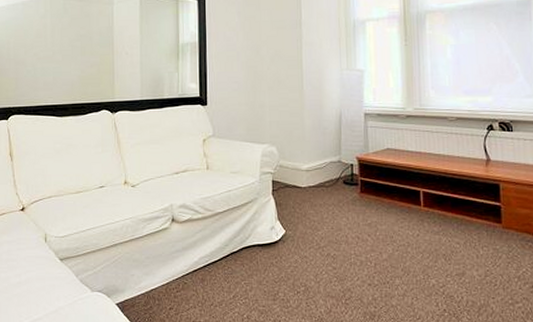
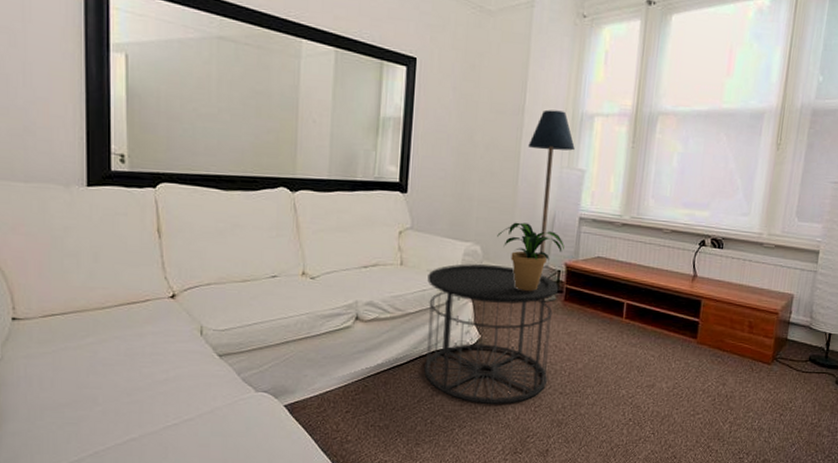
side table: none [231,163,355,297] -> present [423,264,559,404]
potted plant: none [290,122,354,185] -> present [497,222,564,291]
floor lamp: none [309,20,353,195] -> present [528,109,575,302]

